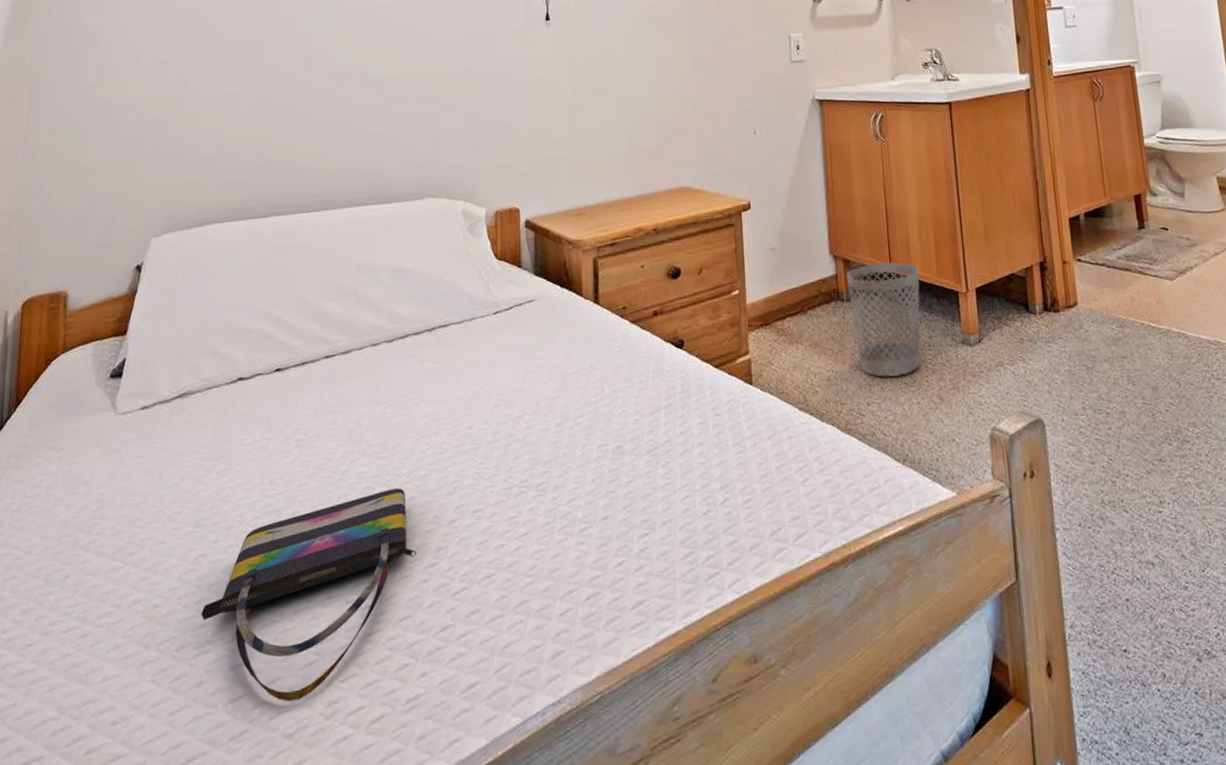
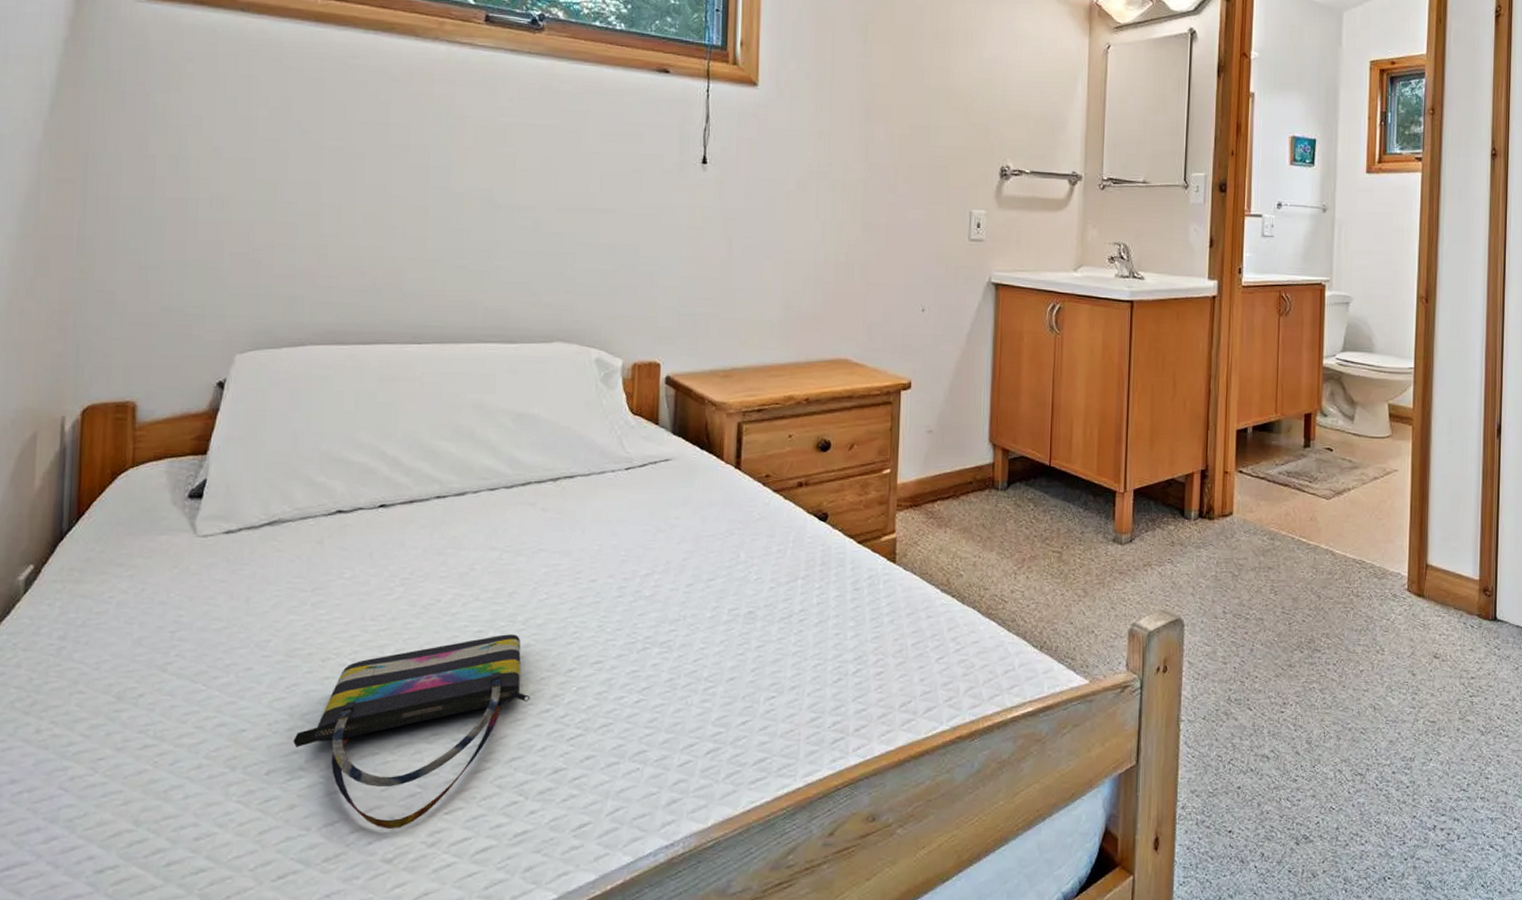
wastebasket: present [846,262,920,378] -> none [1003,455,1079,568]

